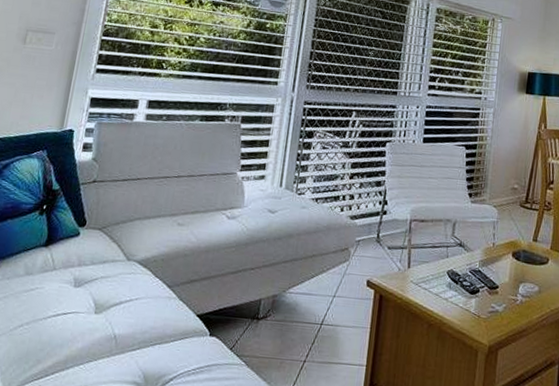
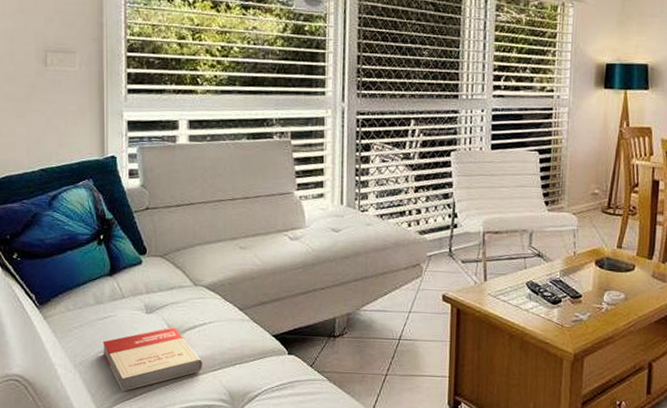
book: none [22,302,123,370] -> present [103,327,203,391]

